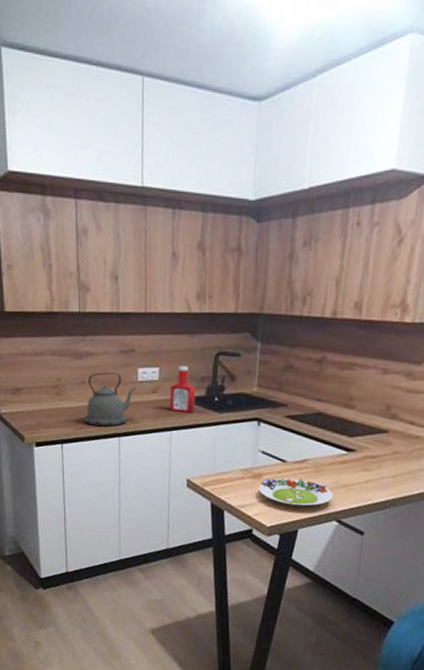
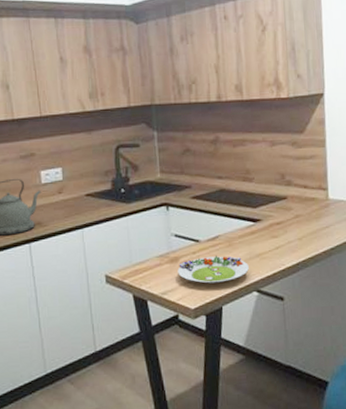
ketchup bottle: present [169,365,196,413] -> none [75,162,103,209]

